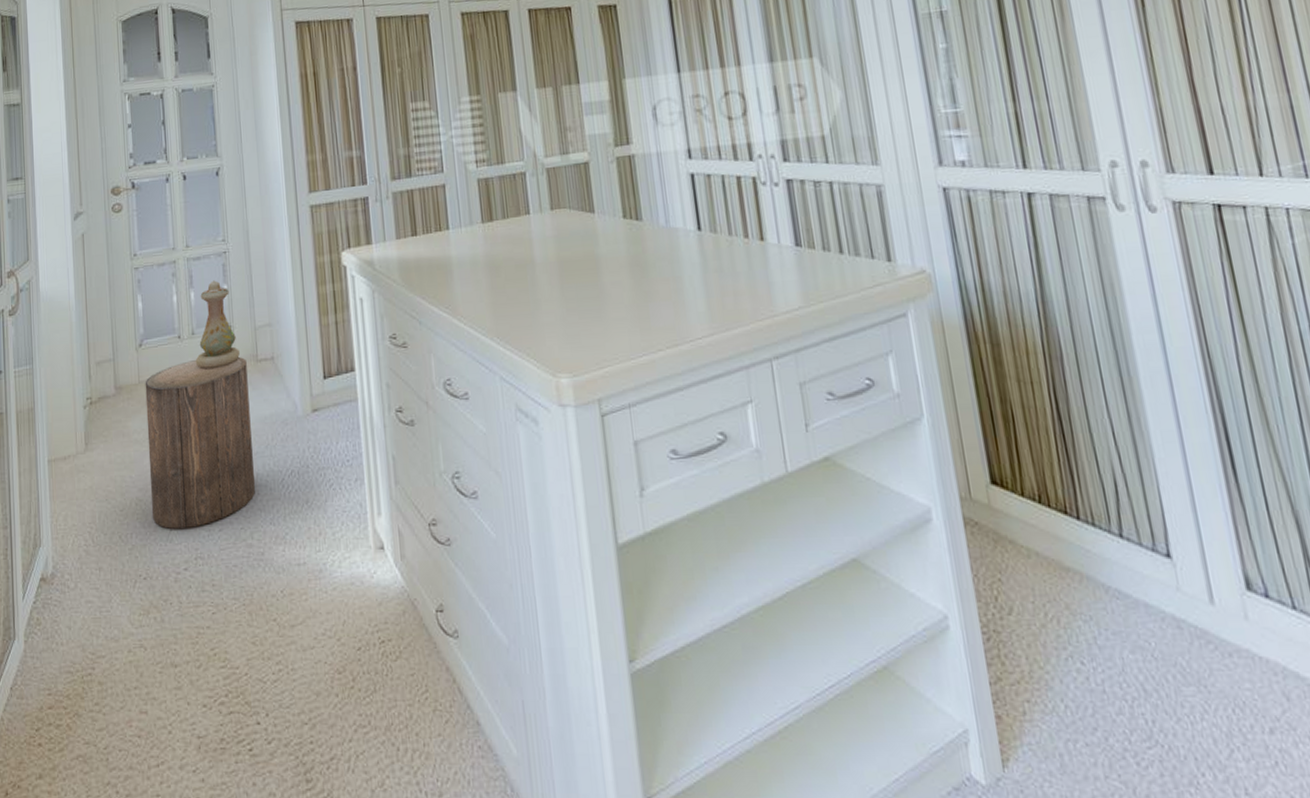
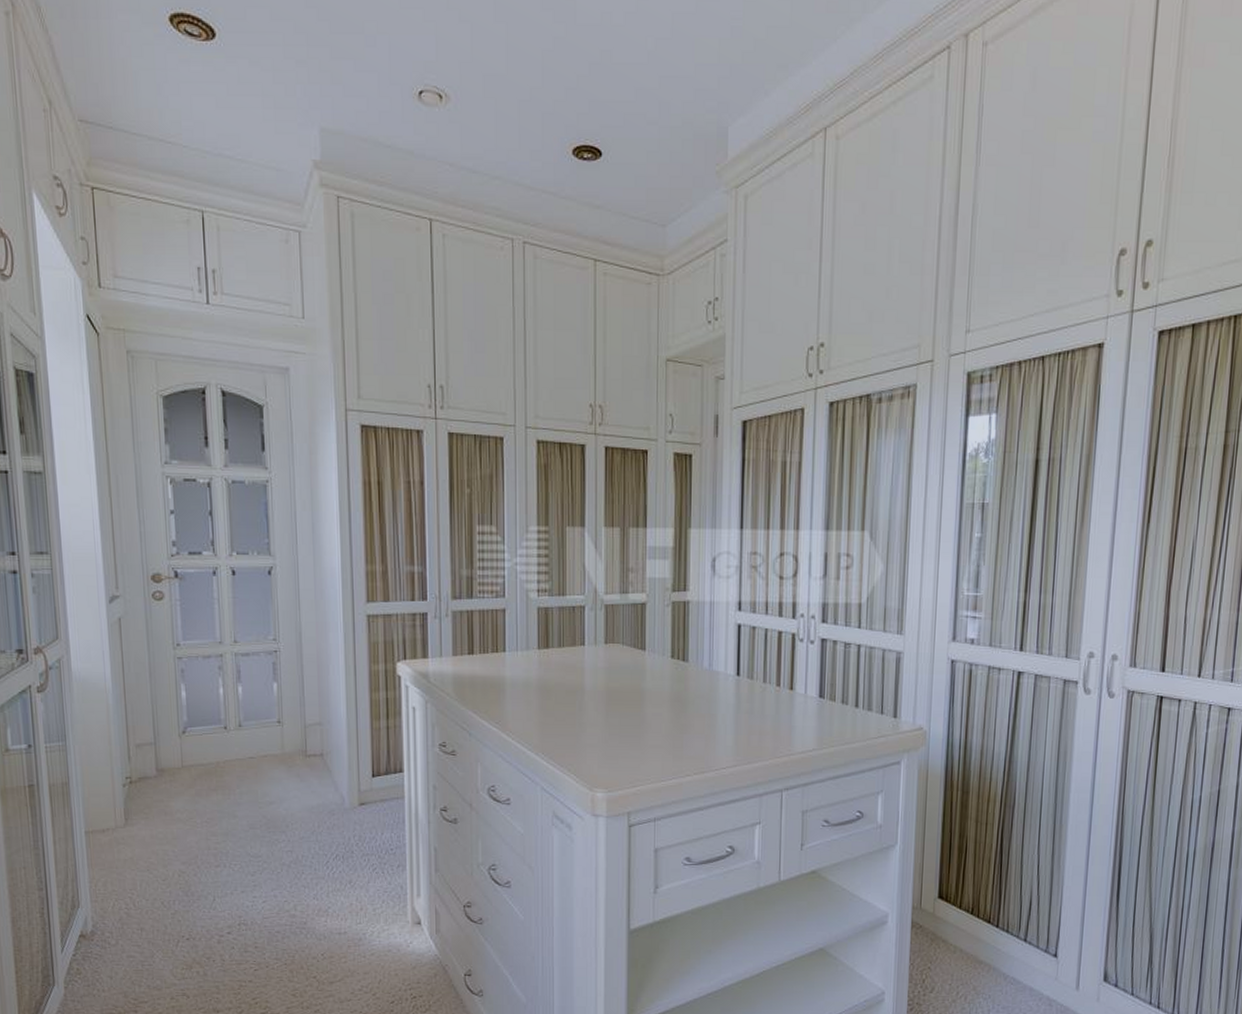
stool: present [145,357,255,529] -> none [188,750,300,899]
vase: present [195,280,240,369] -> none [242,677,288,760]

